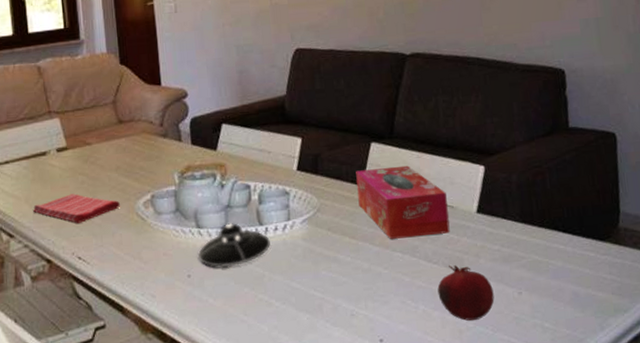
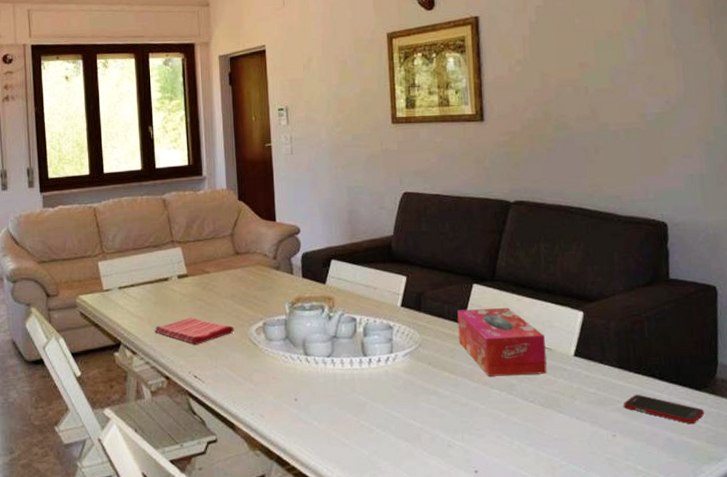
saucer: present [197,223,270,268] -> none [304,353,373,394]
fruit: present [437,265,495,321] -> none [533,404,589,458]
cell phone: none [528,248,609,277] -> present [624,394,704,425]

